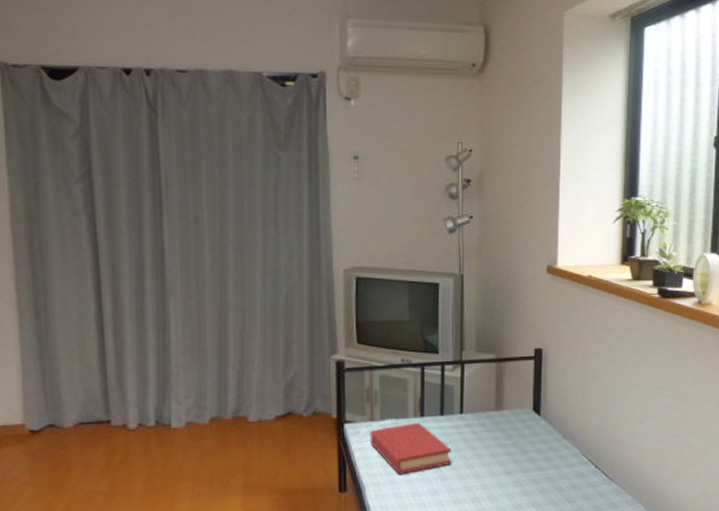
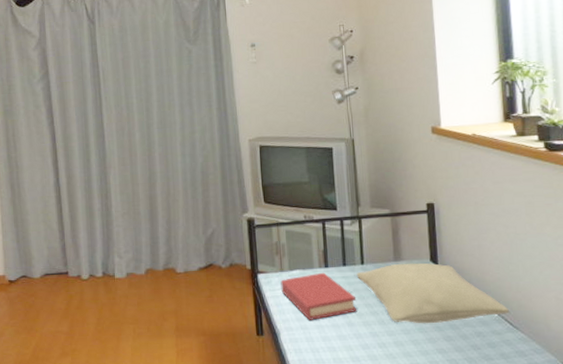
pillow: none [454,412,607,477] -> present [356,262,510,324]

